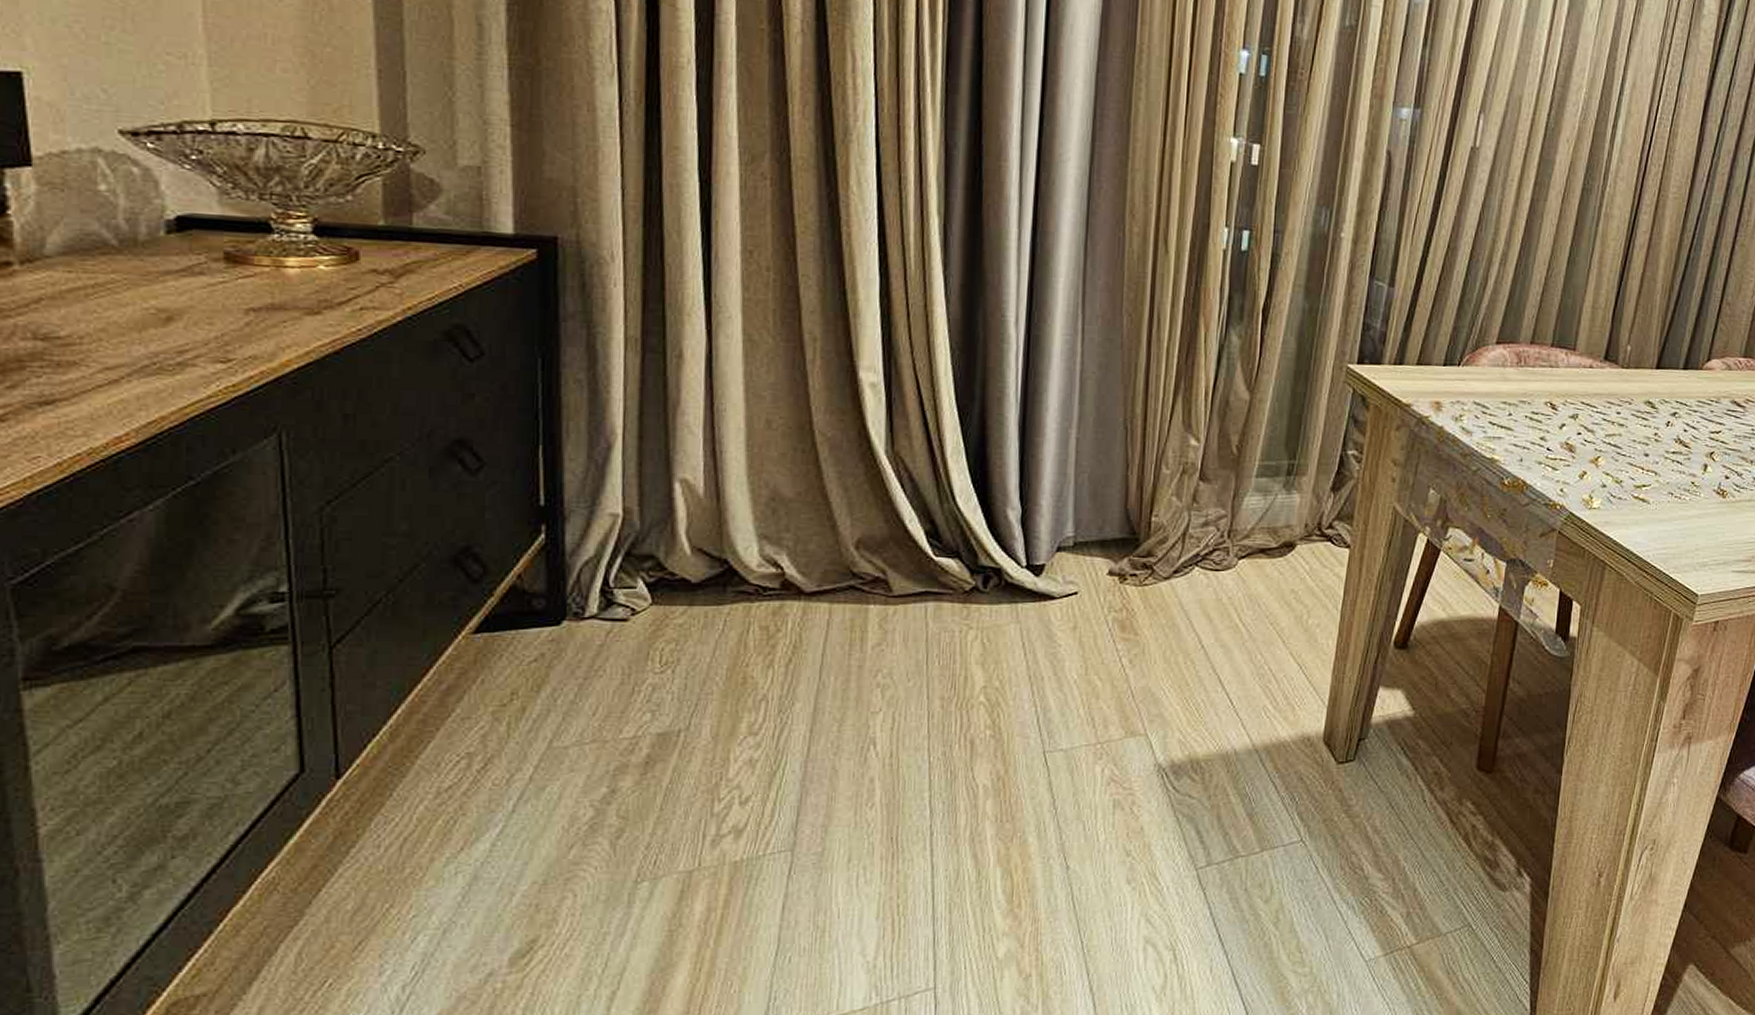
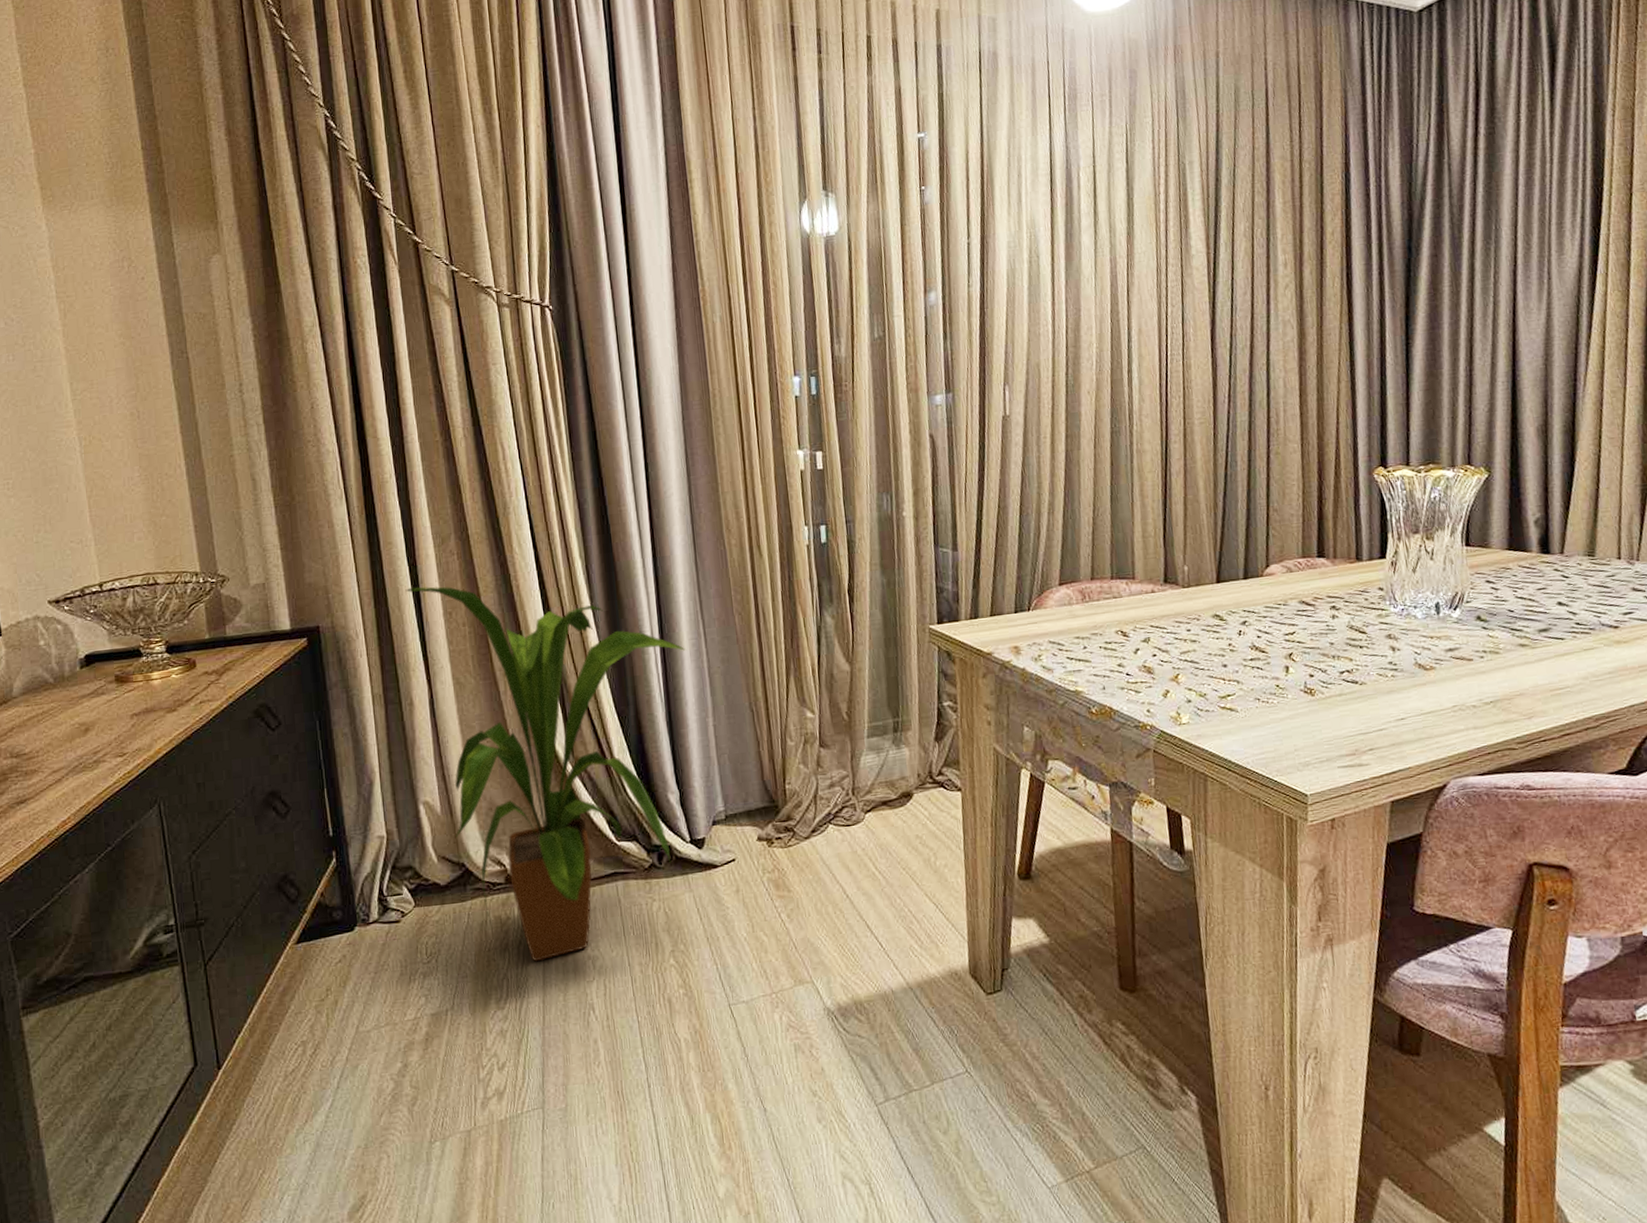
house plant: none [691,210,1056,684] -> present [405,586,686,962]

